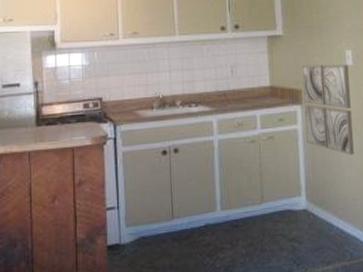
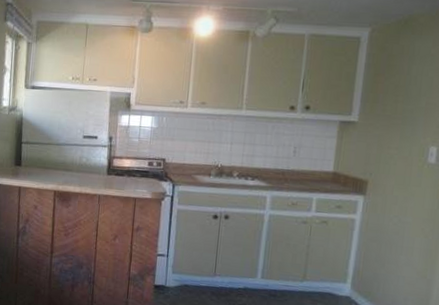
wall art: present [302,64,354,156] -> none [363,155,430,256]

